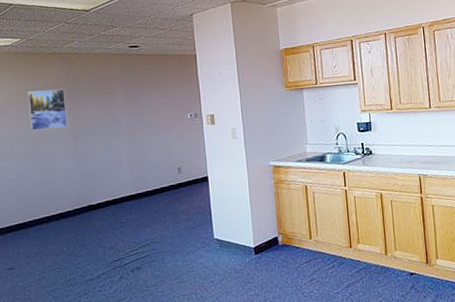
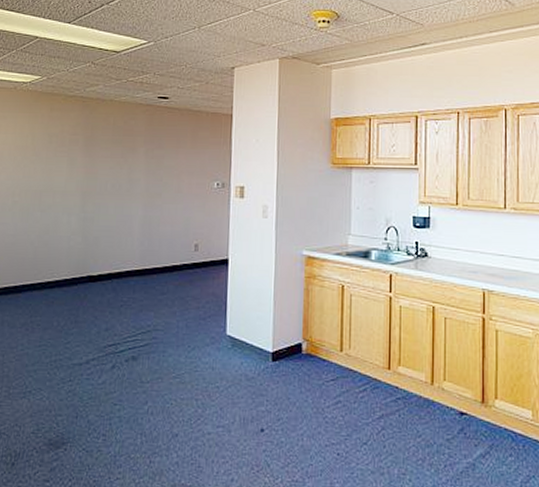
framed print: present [27,89,68,131] -> none [37,135,81,182]

